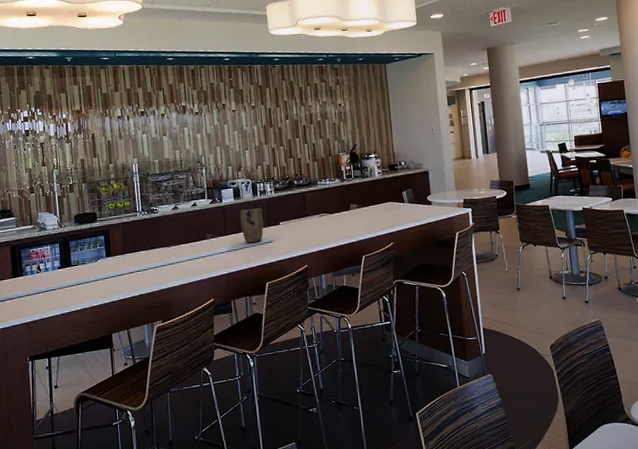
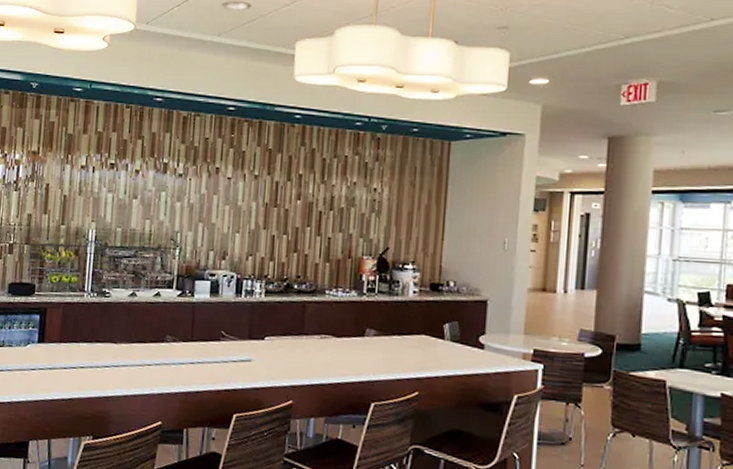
plant pot: present [239,208,264,243] -> none [212,311,245,358]

